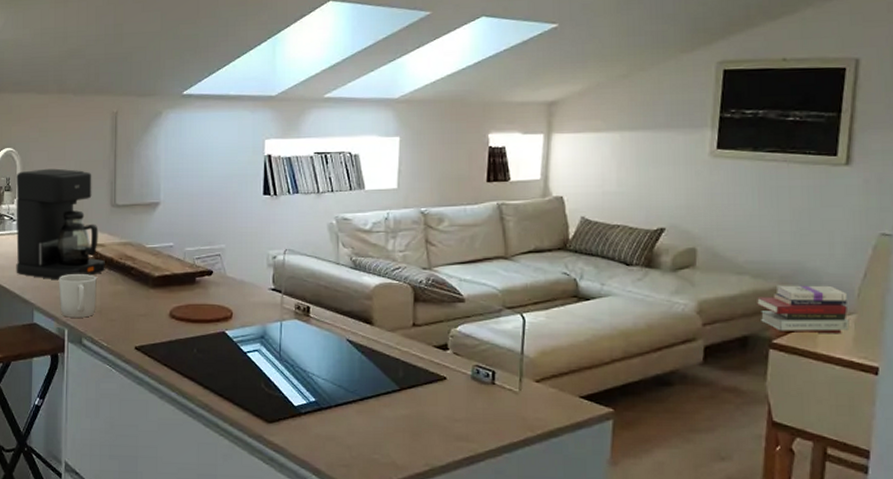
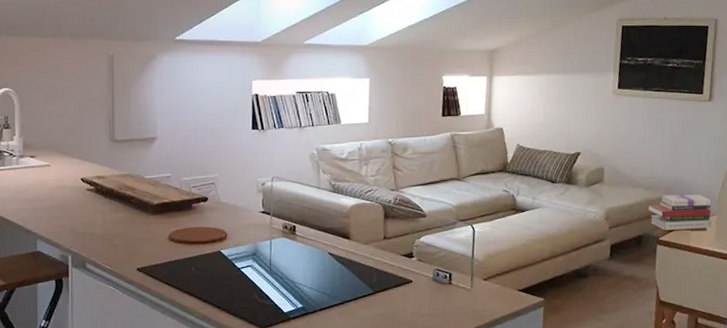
coffee maker: present [16,168,105,280] -> none [15,107,106,211]
mug: present [58,273,97,318] -> none [60,203,99,245]

